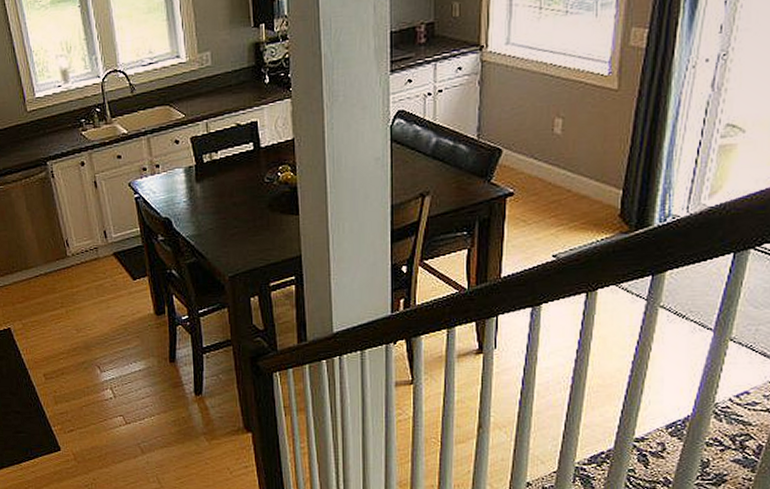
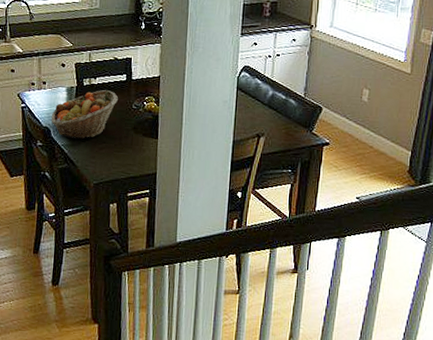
fruit basket: none [170,164,247,228] -> present [51,90,119,140]

